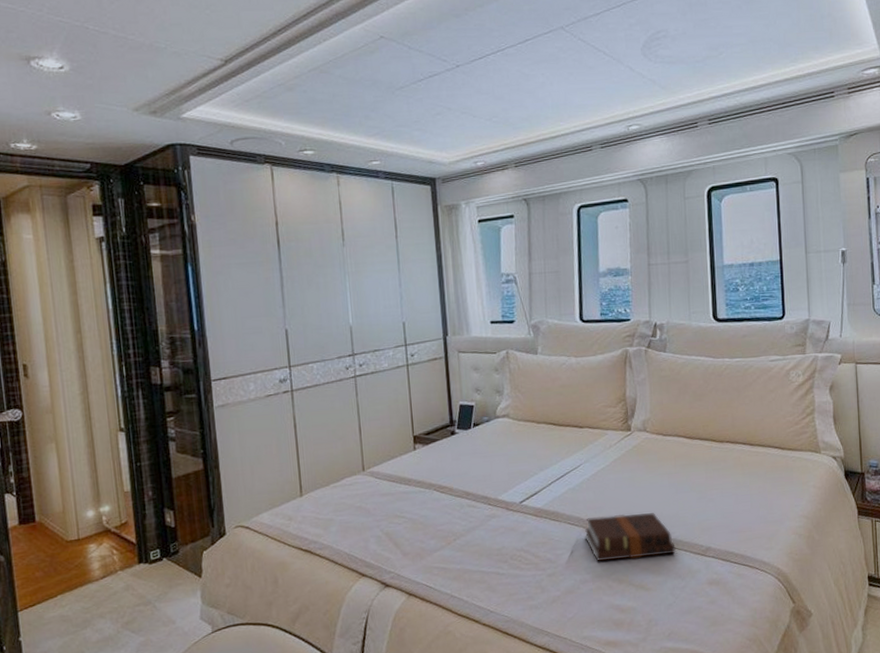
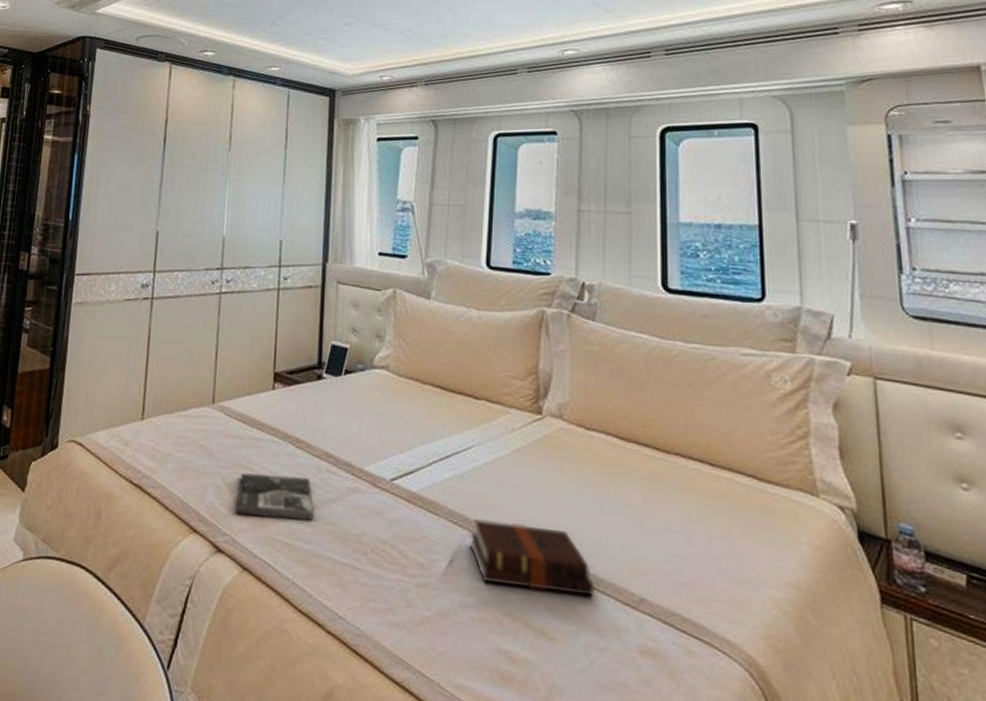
magazine: none [396,515,462,555] -> present [235,473,314,520]

